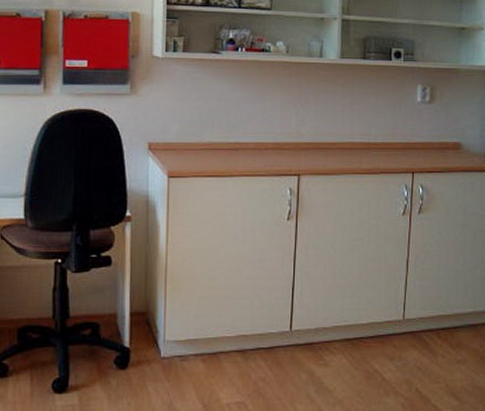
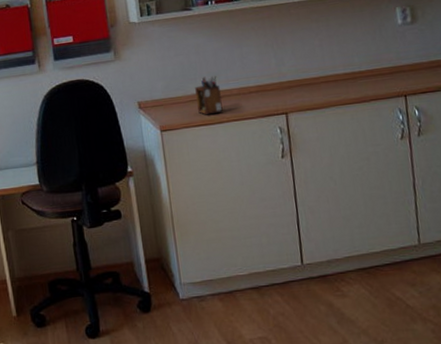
desk organizer: none [211,126,236,166] -> present [195,75,223,115]

